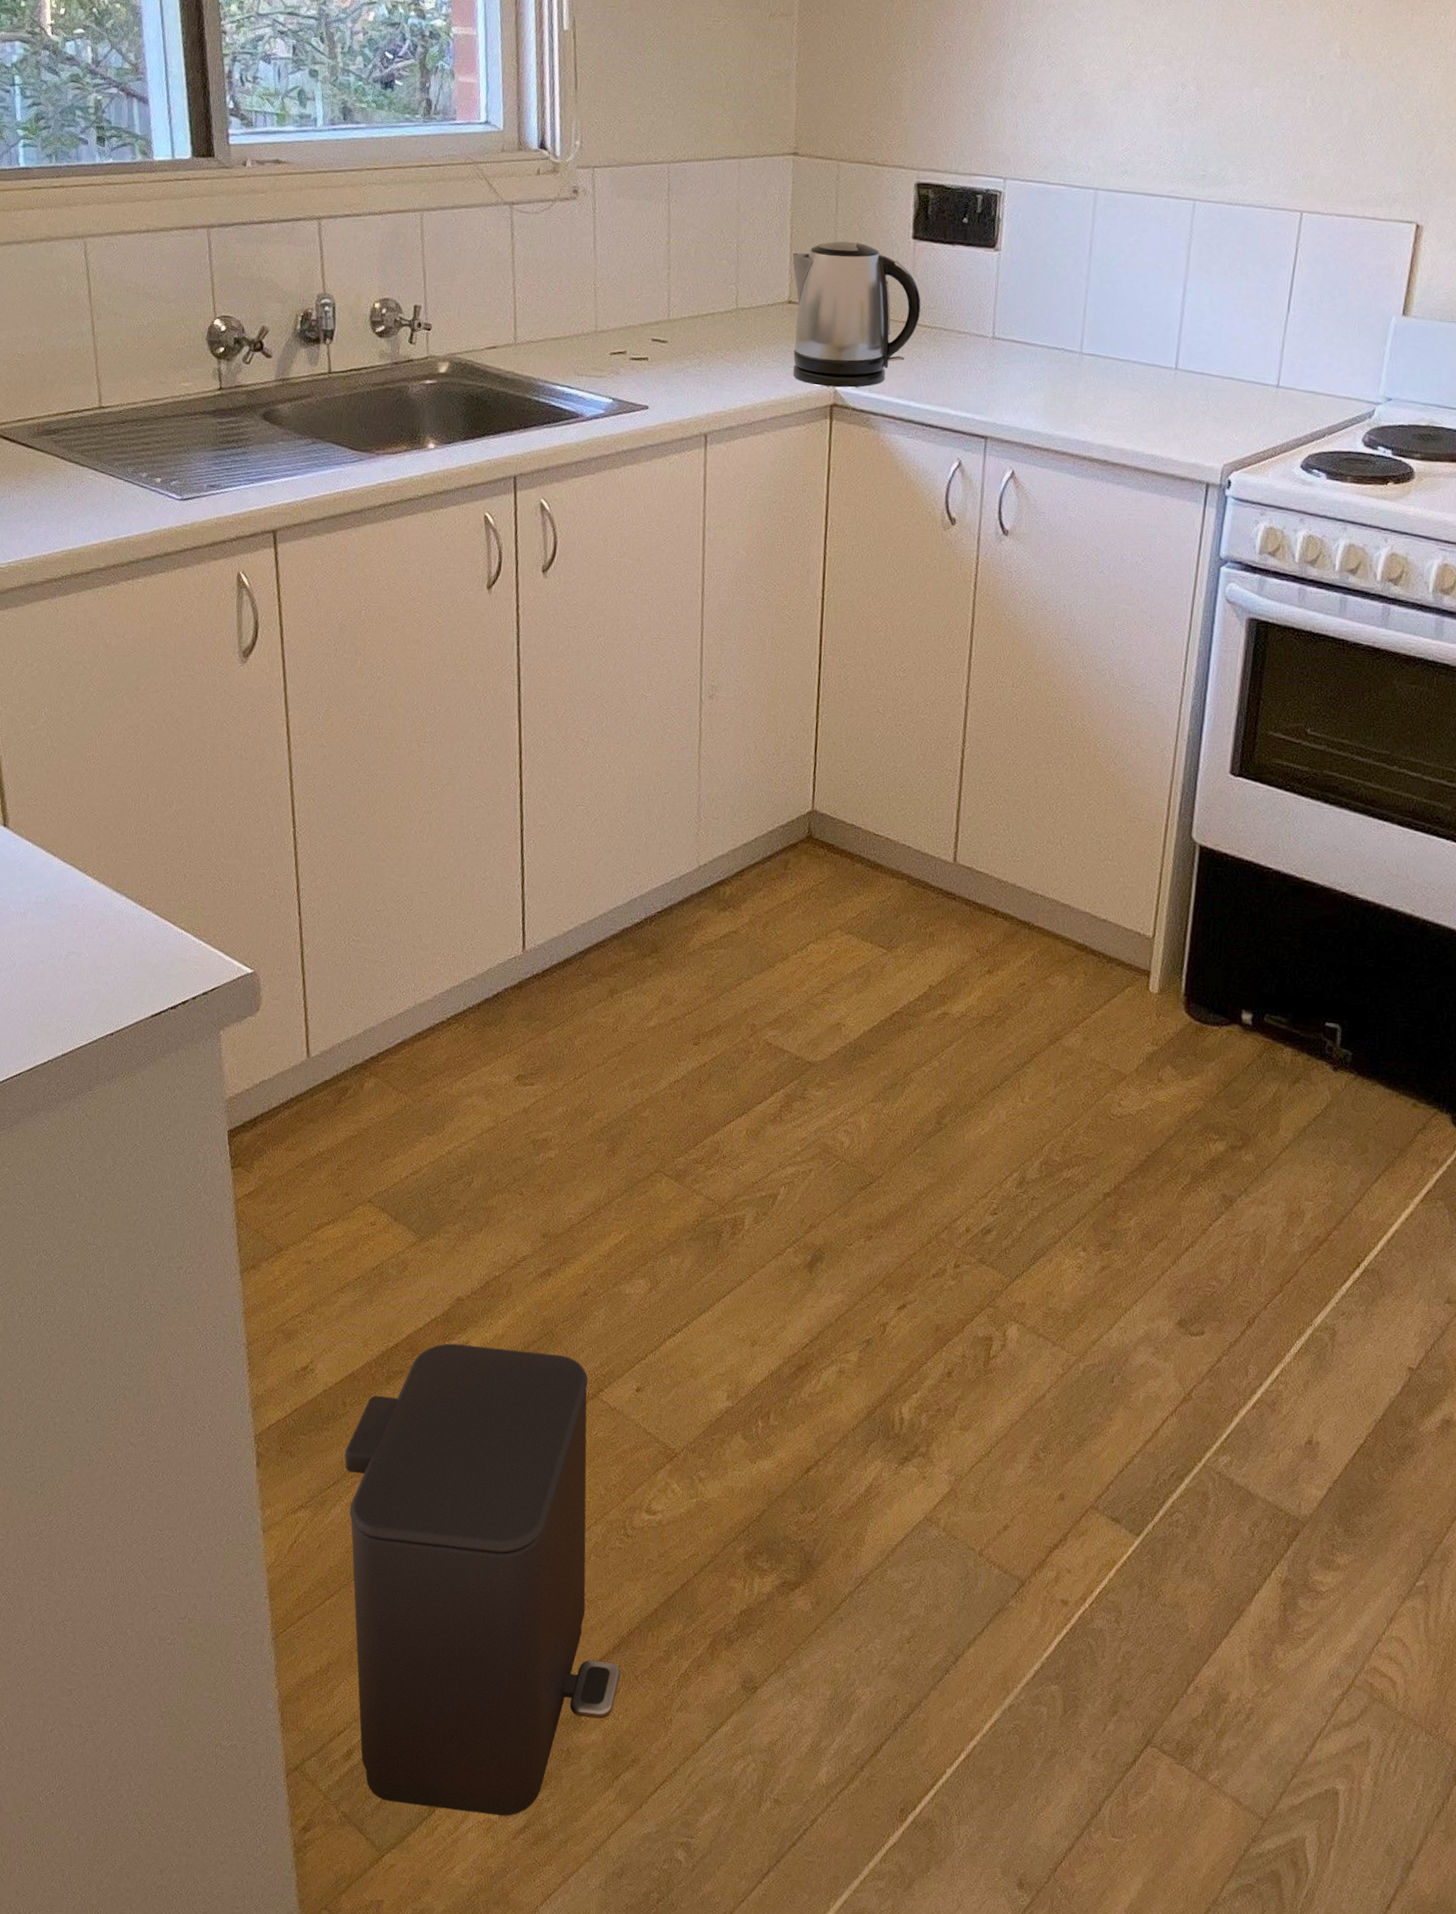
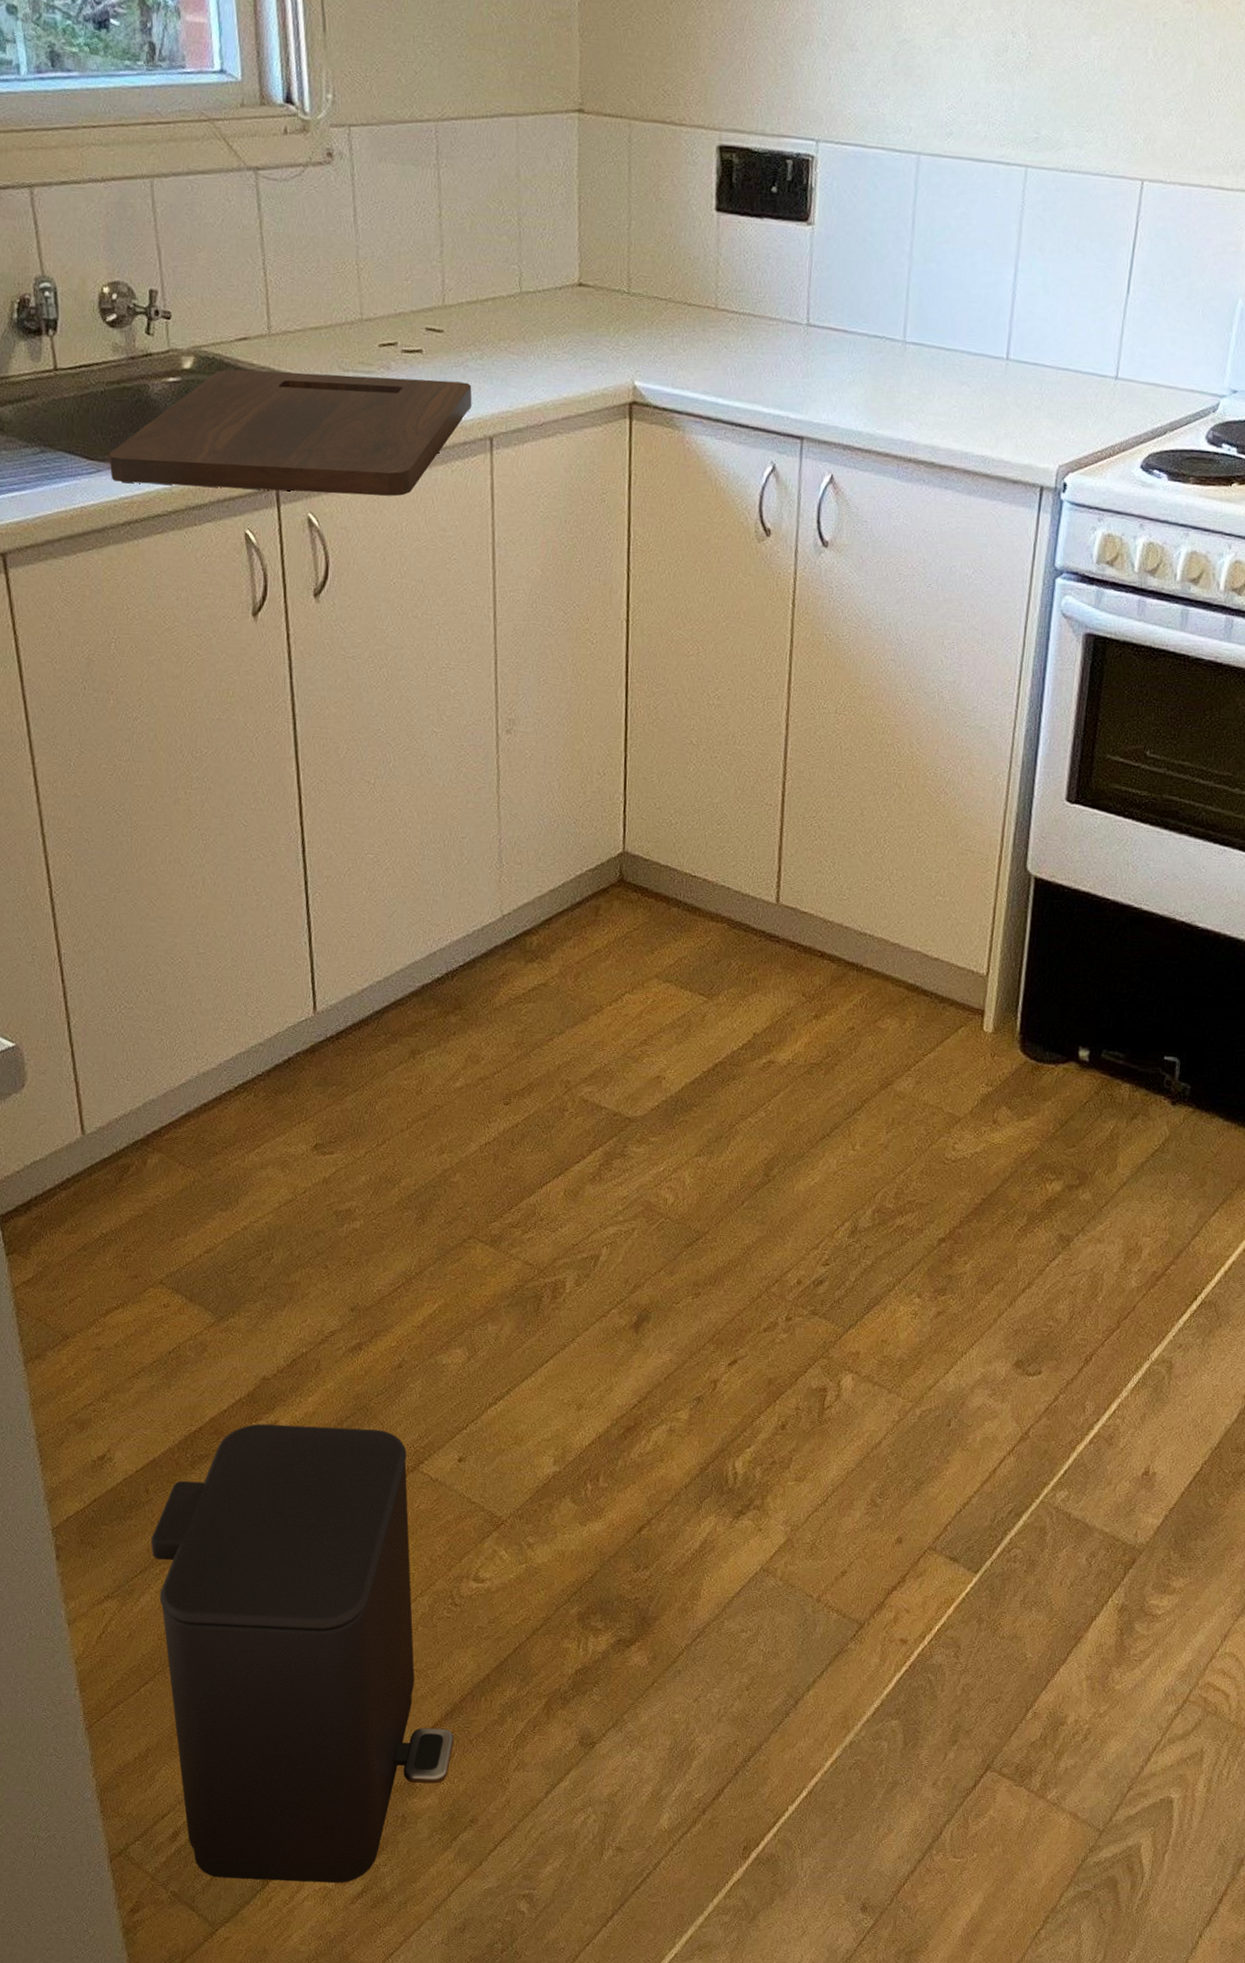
cutting board: none [370,373,691,485] -> present [109,369,472,497]
kettle: present [792,241,921,388] -> none [581,213,727,383]

